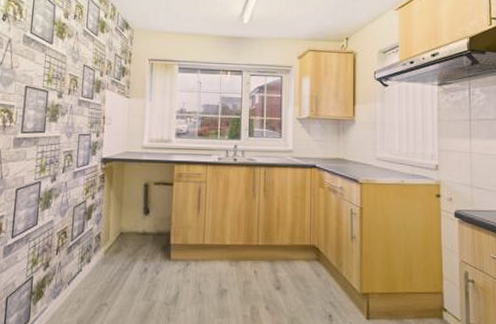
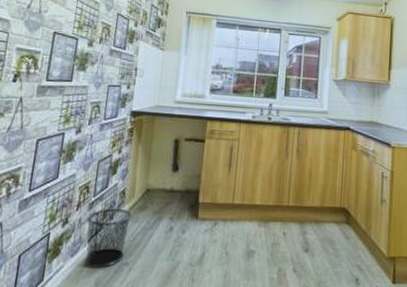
waste bin: none [66,251,107,308] -> present [85,208,131,268]

